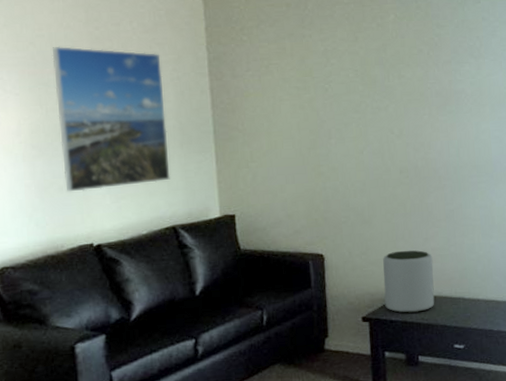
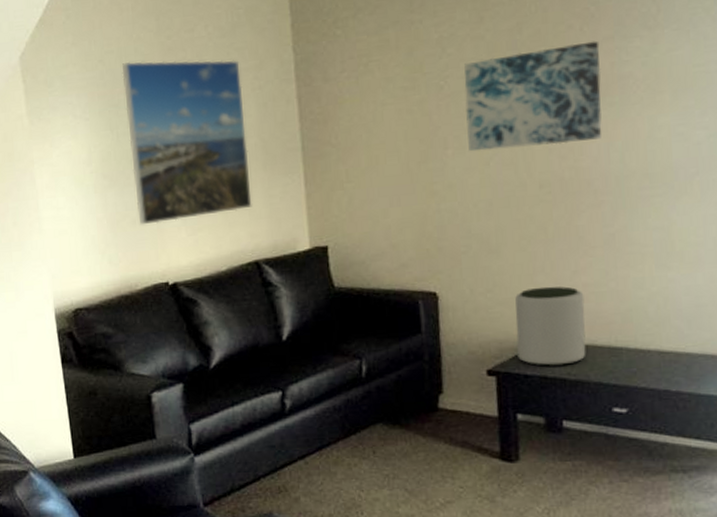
wall art: none [343,63,444,142] -> present [464,41,602,152]

